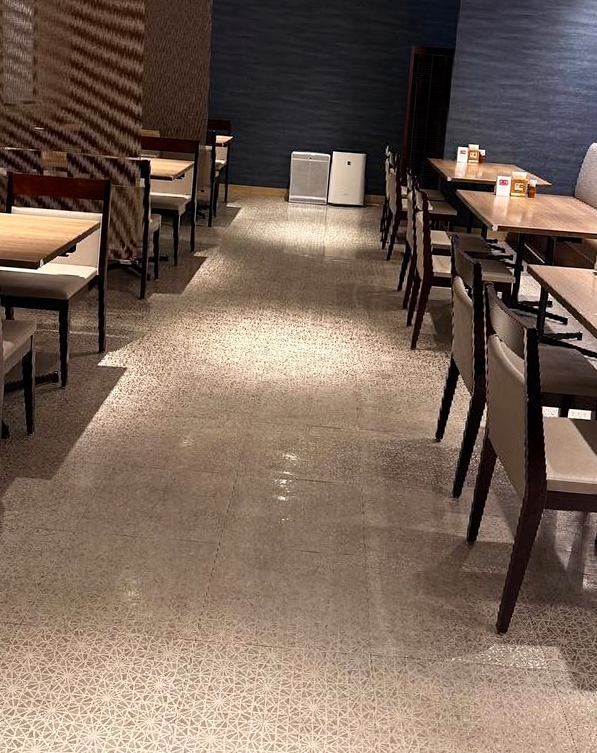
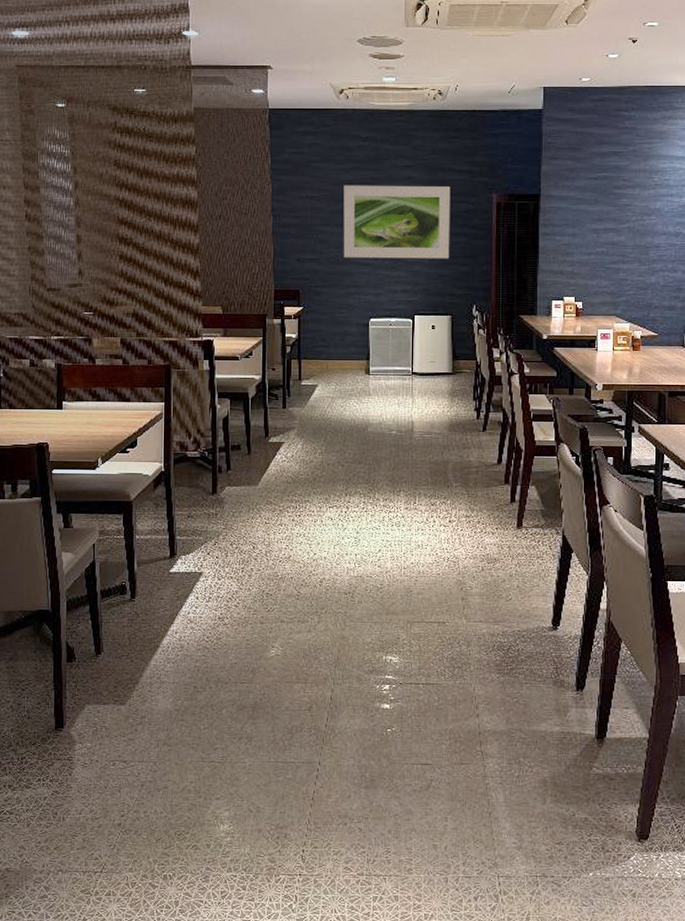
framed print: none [272,28,374,102] -> present [343,185,451,259]

